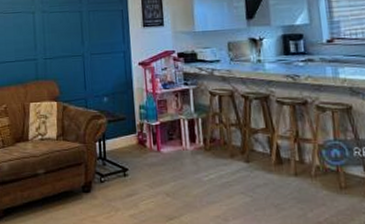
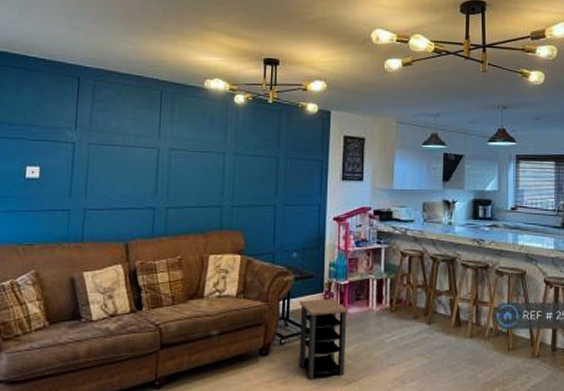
side table: none [114,139,165,216] -> present [299,299,349,380]

